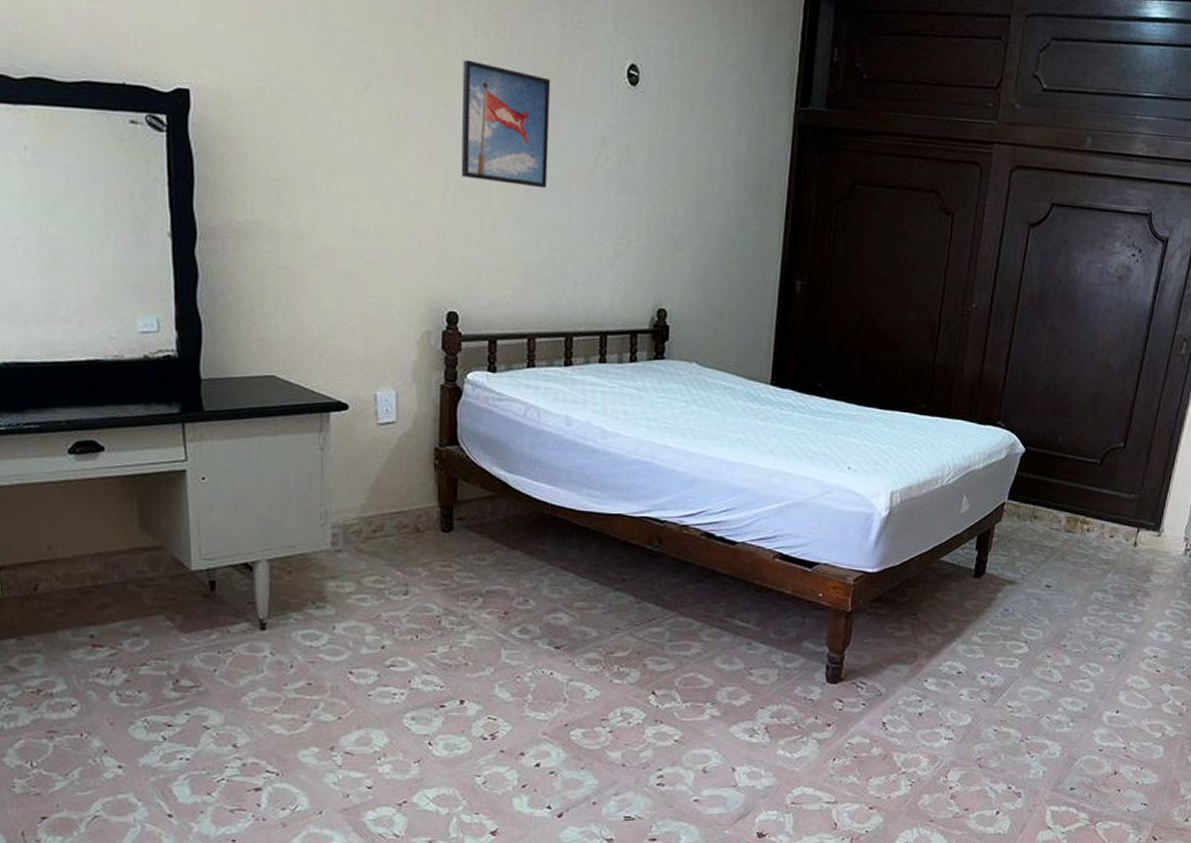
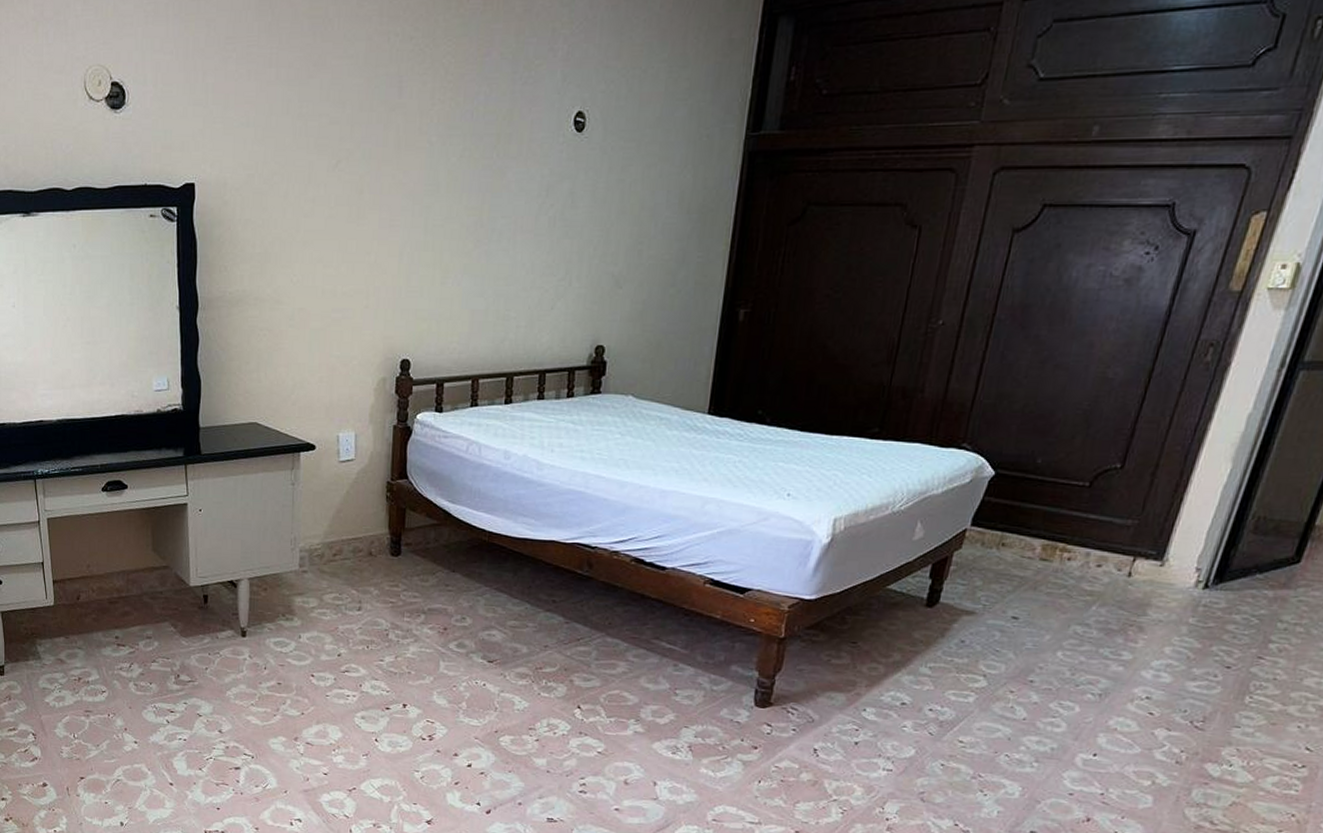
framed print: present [461,59,551,189] -> none [416,127,501,240]

